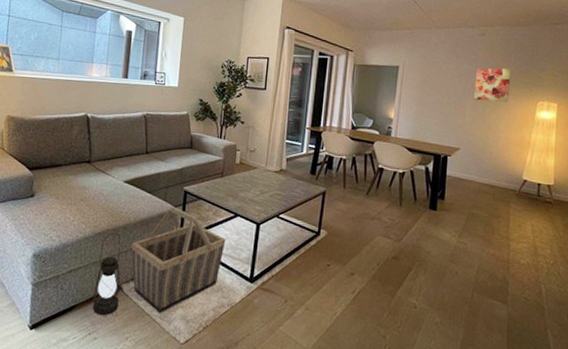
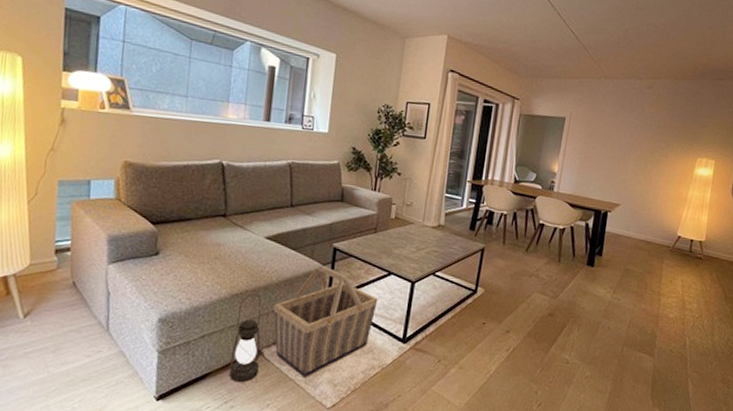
wall art: present [474,67,512,102] -> none [637,122,675,158]

